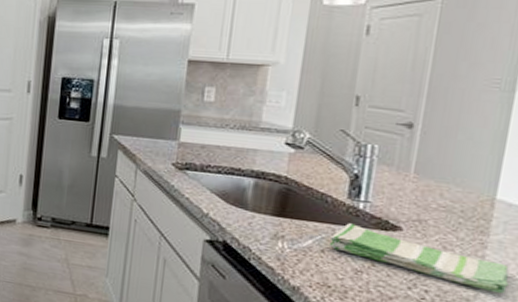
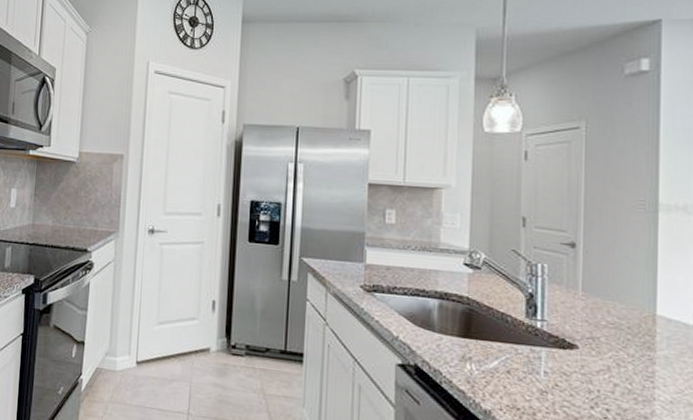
dish towel: present [328,223,509,294] -> none [513,342,679,410]

